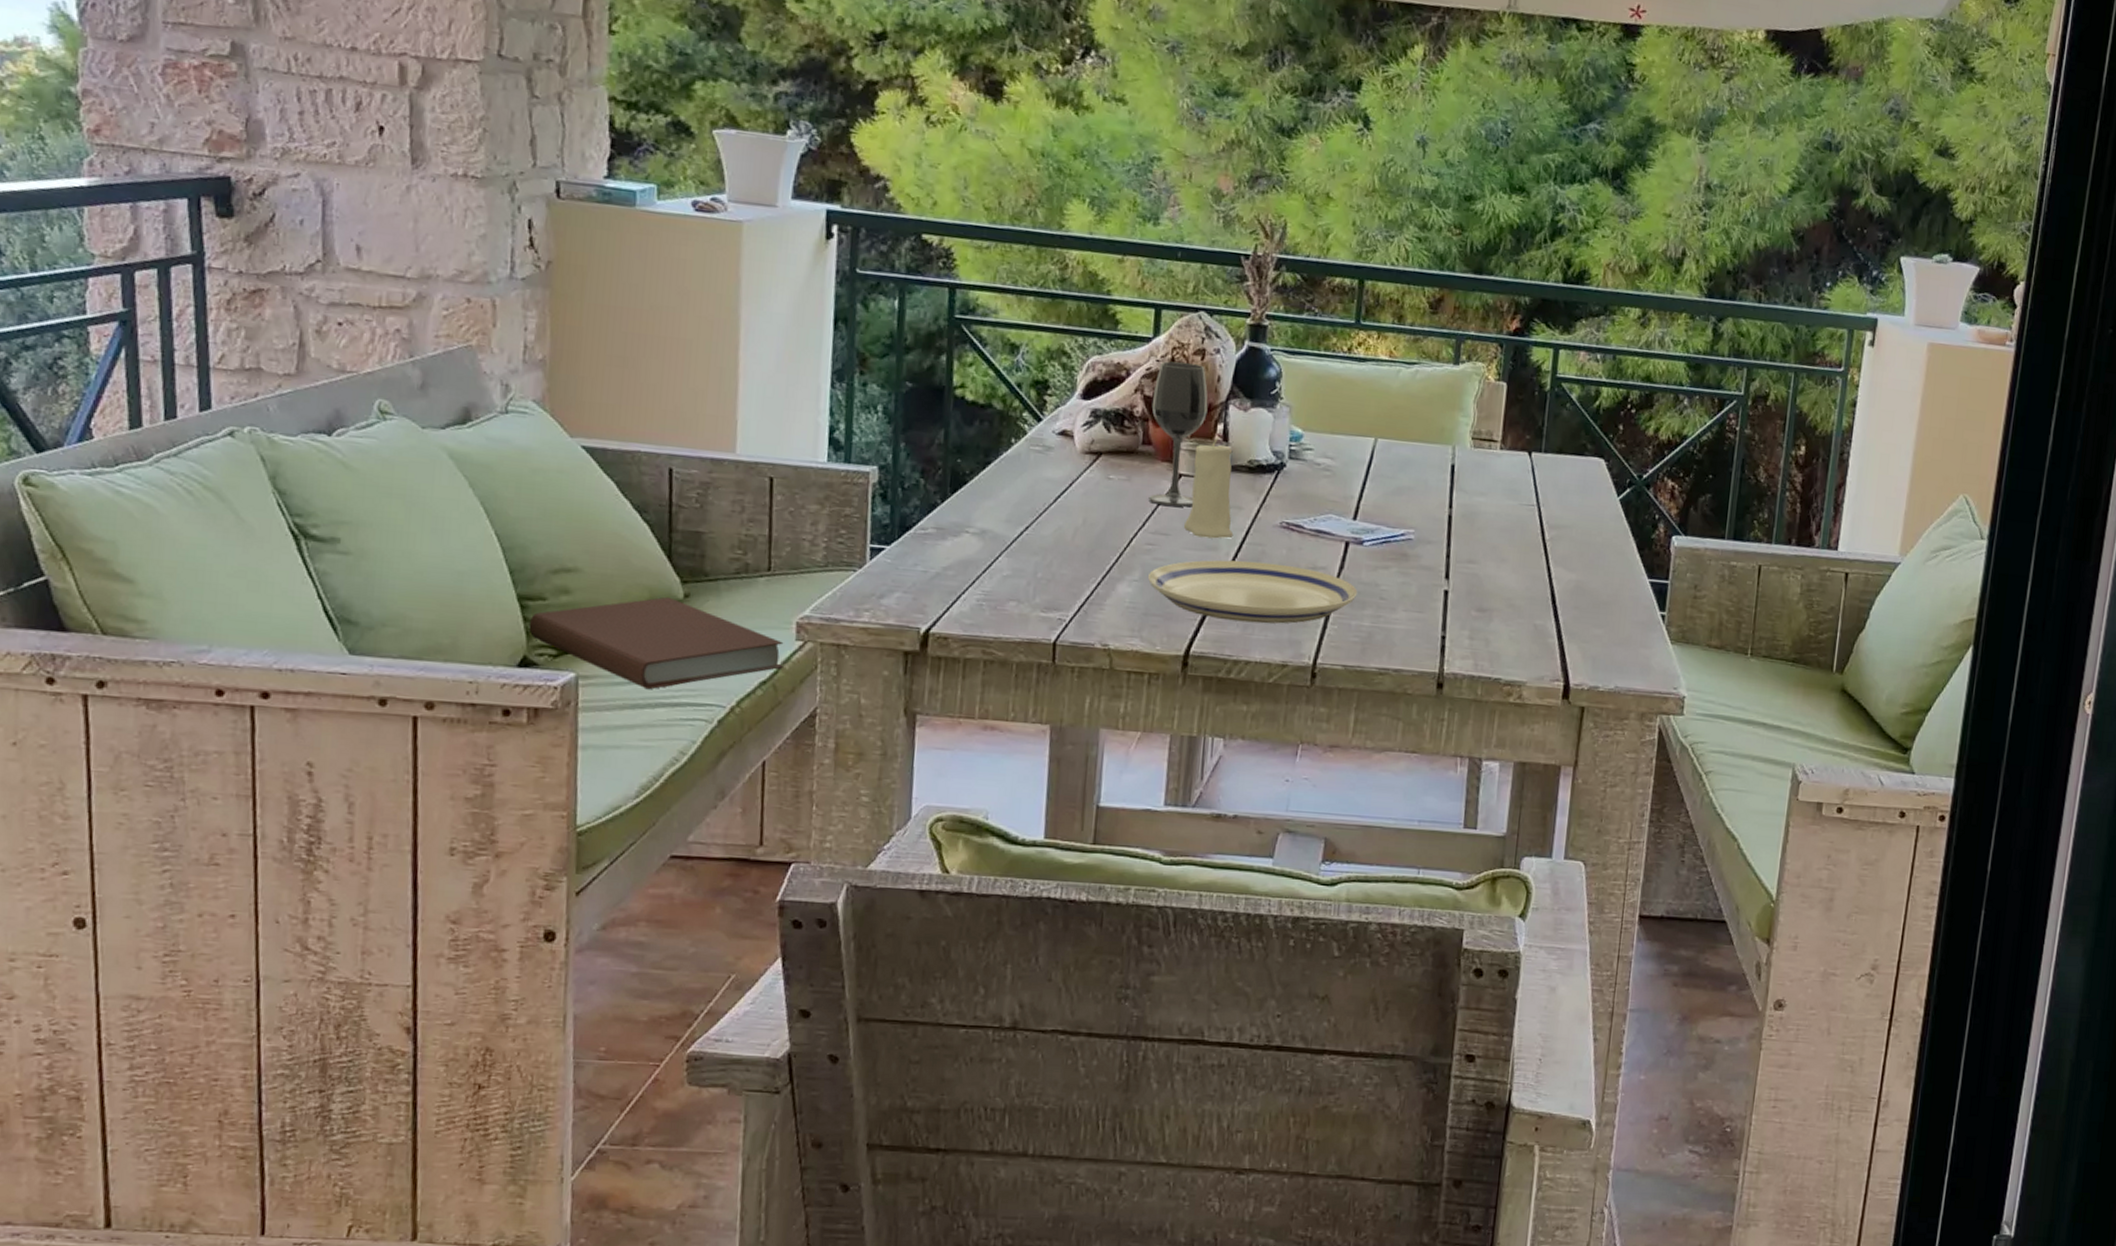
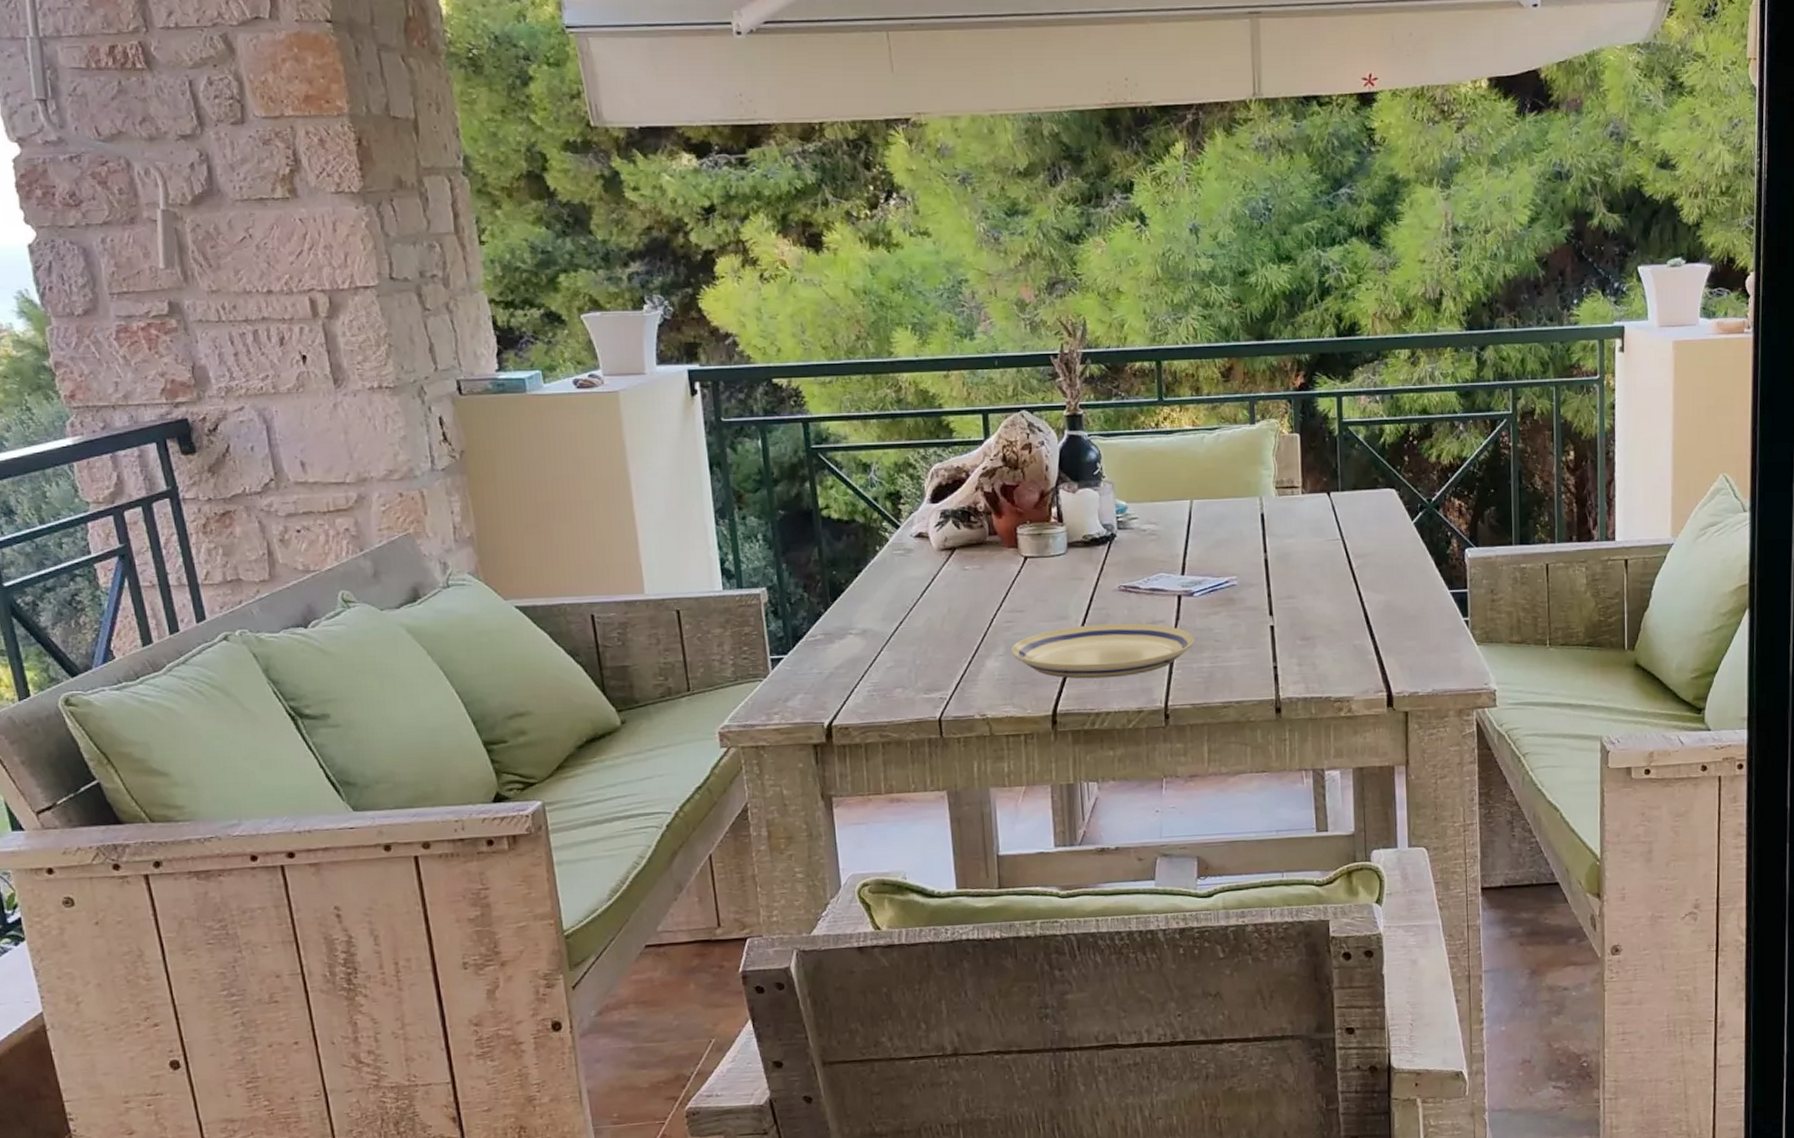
book: present [528,596,784,690] -> none [496,725,714,807]
wine glass: present [1148,361,1208,507] -> none [992,458,1041,586]
candle: present [1183,435,1234,539] -> none [1035,518,1080,610]

